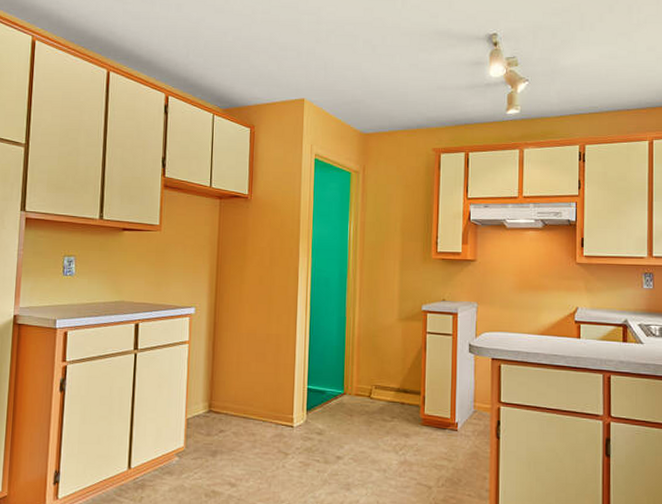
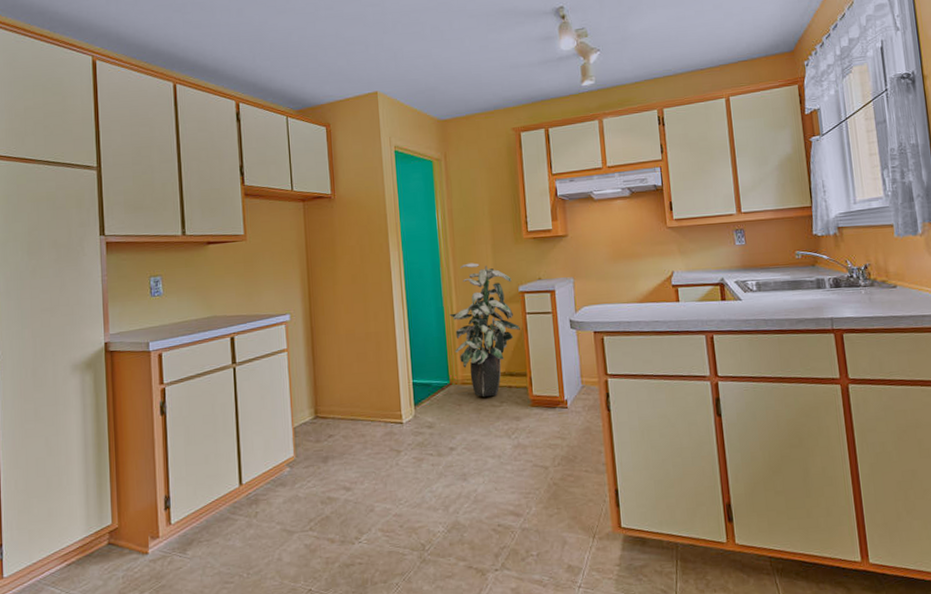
indoor plant: none [351,277,419,411] -> present [449,262,520,397]

